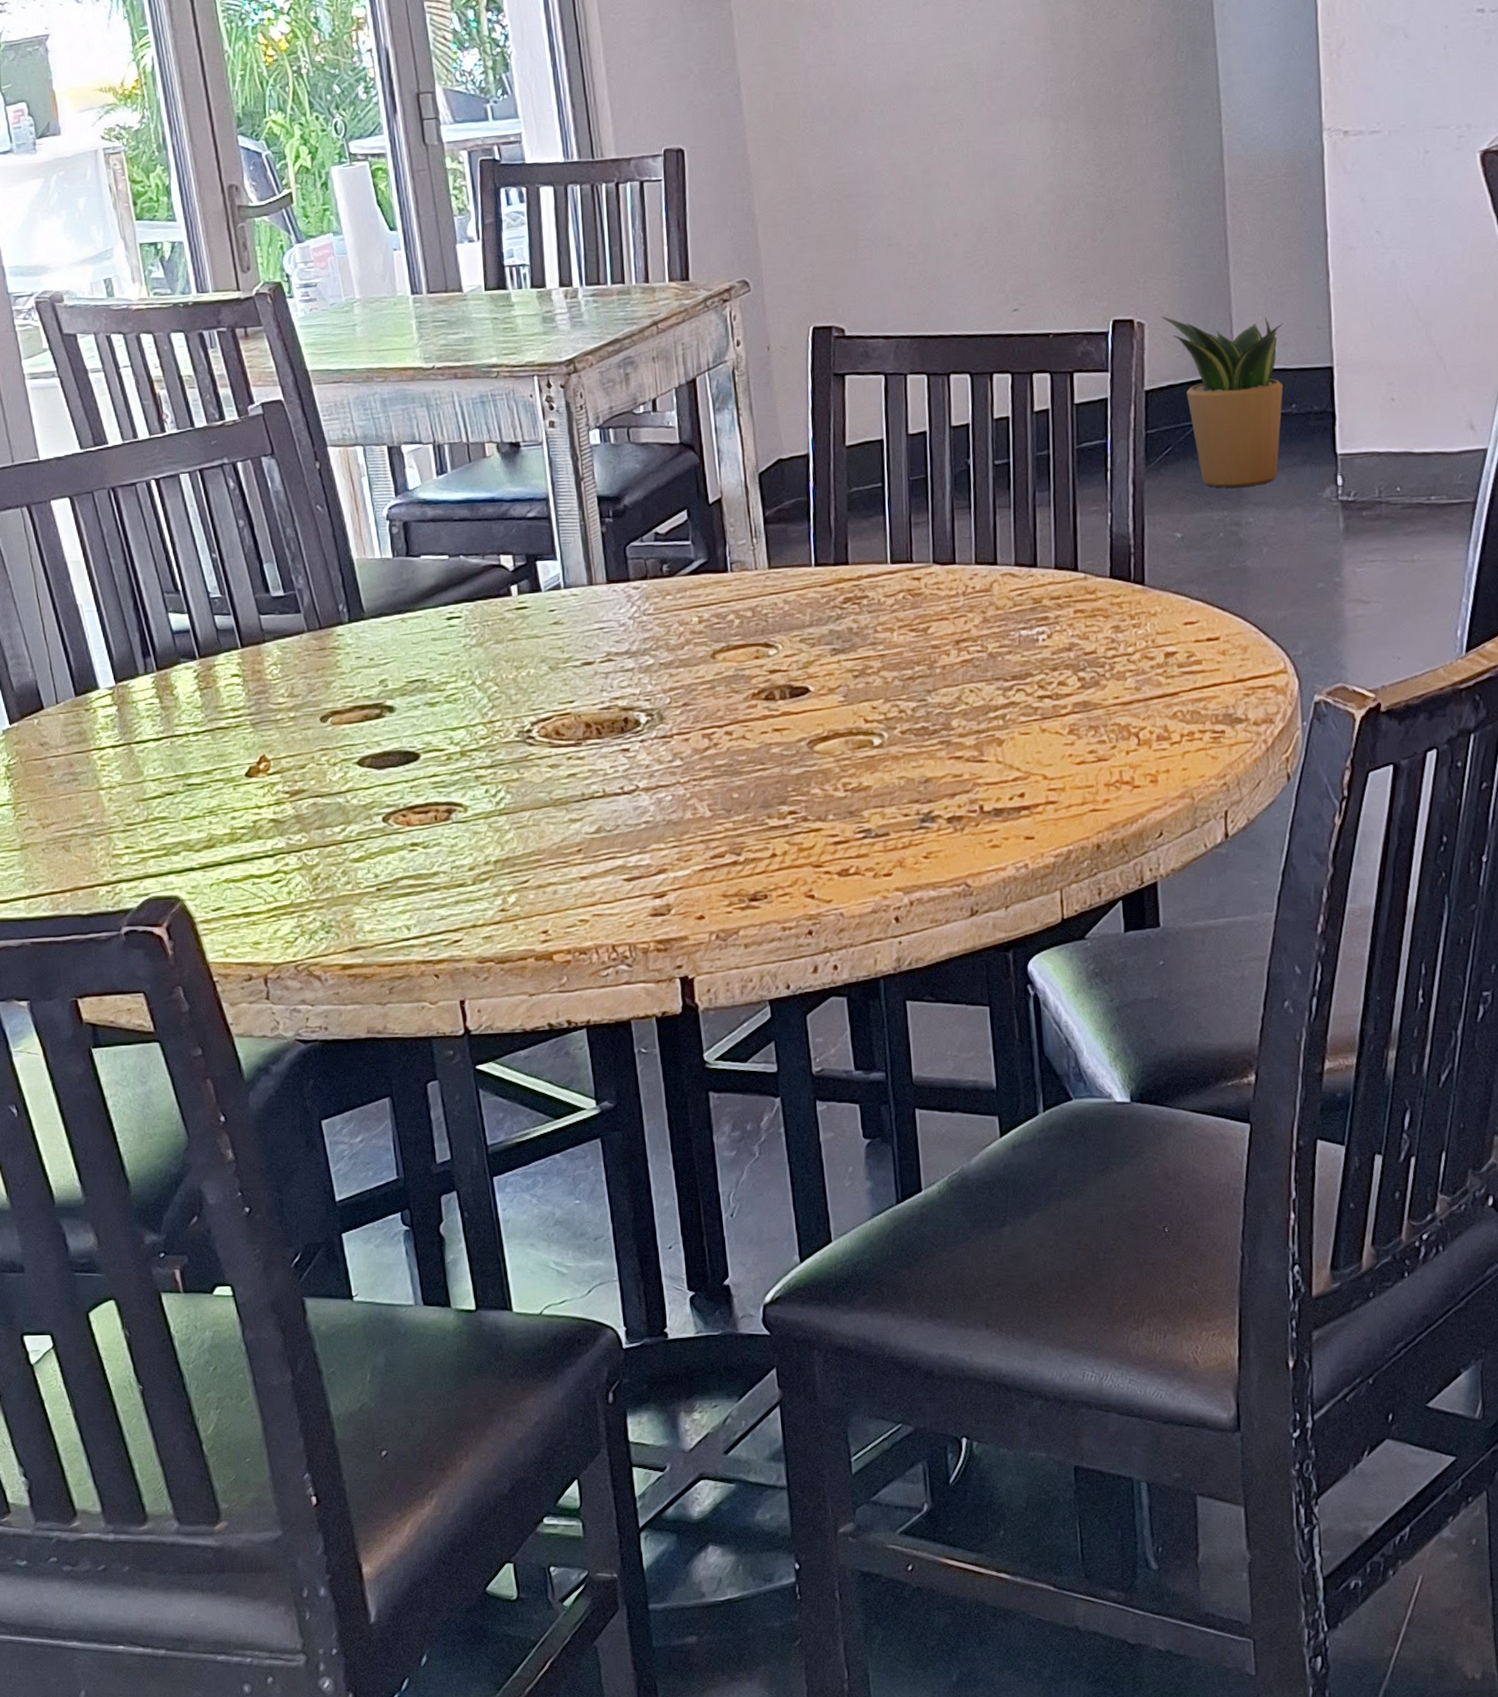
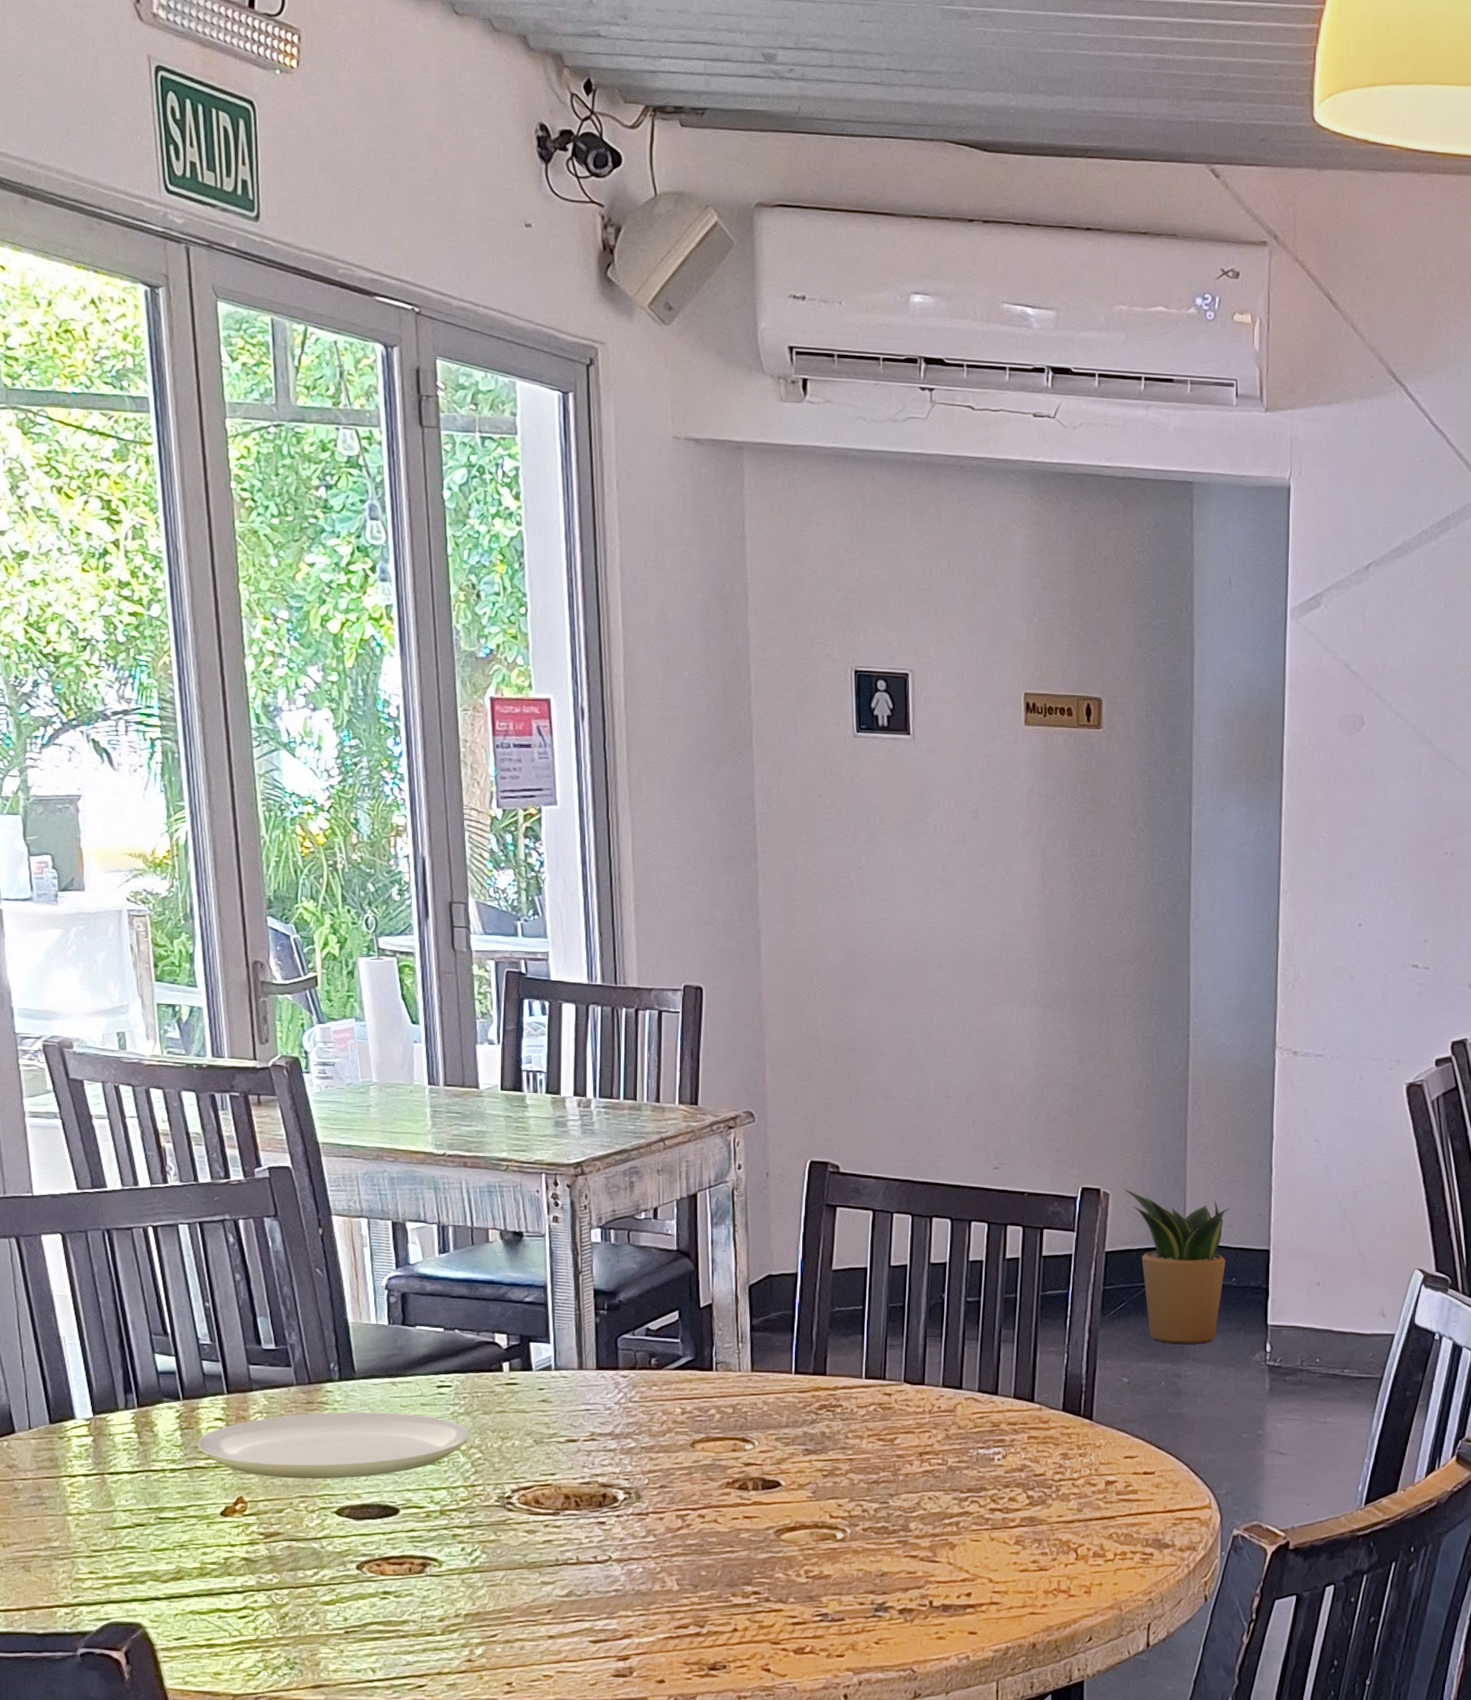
plate: none [216,651,484,732] -> present [197,1411,470,1479]

